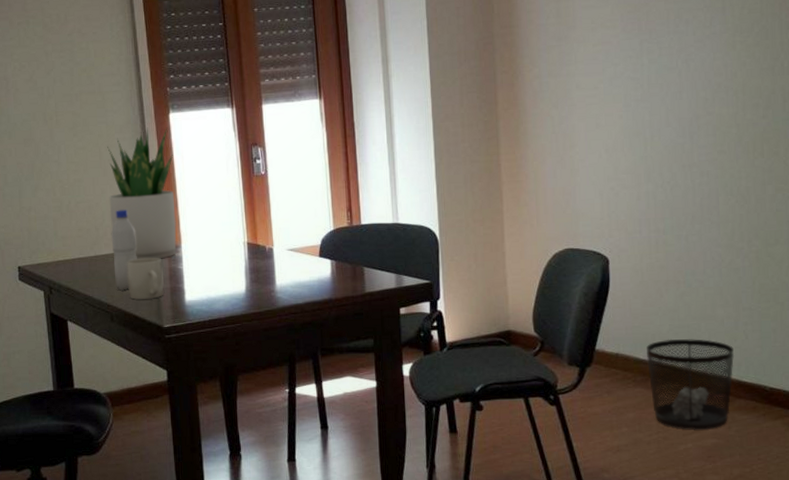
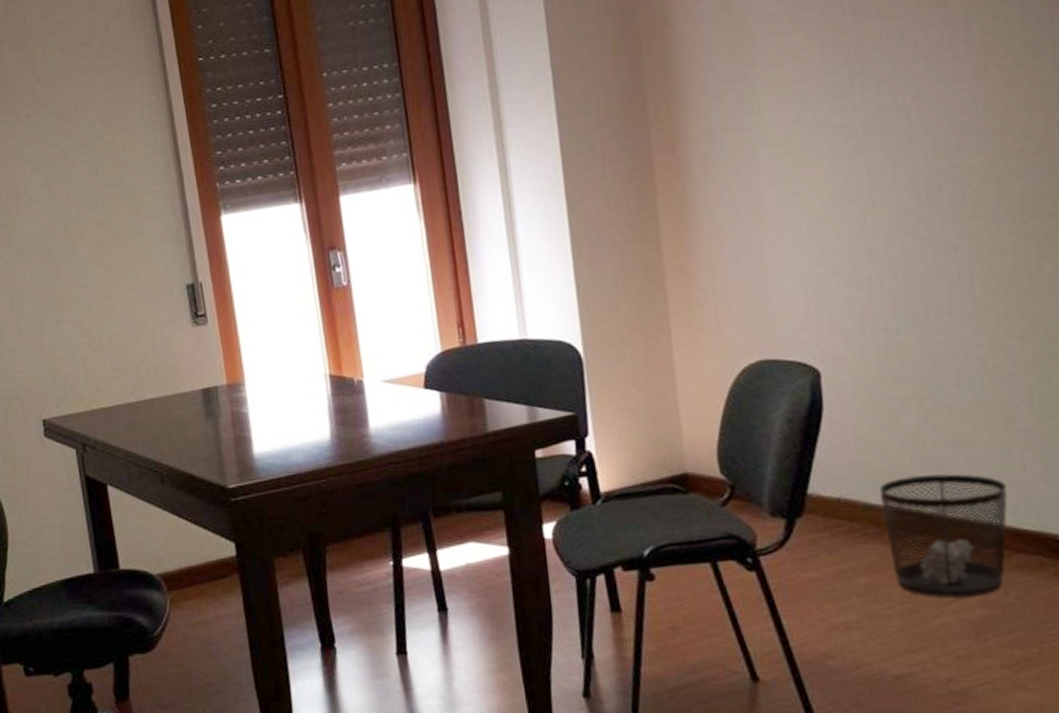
planter: present [107,127,177,259] -> none [145,233,239,403]
water bottle: present [111,210,137,291] -> none [155,341,190,444]
mug: present [126,257,165,300] -> none [177,399,227,455]

